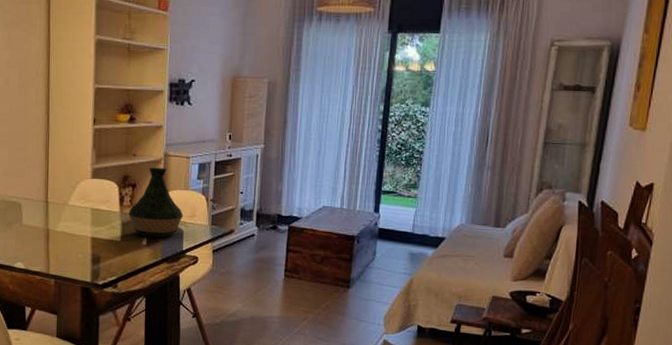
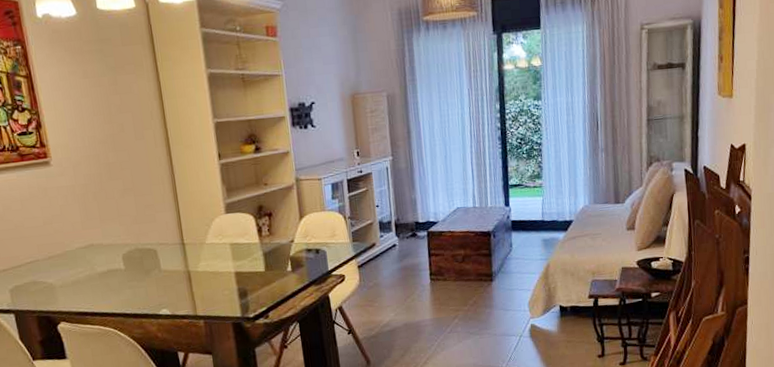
vase: present [128,167,183,238] -> none [268,192,324,264]

